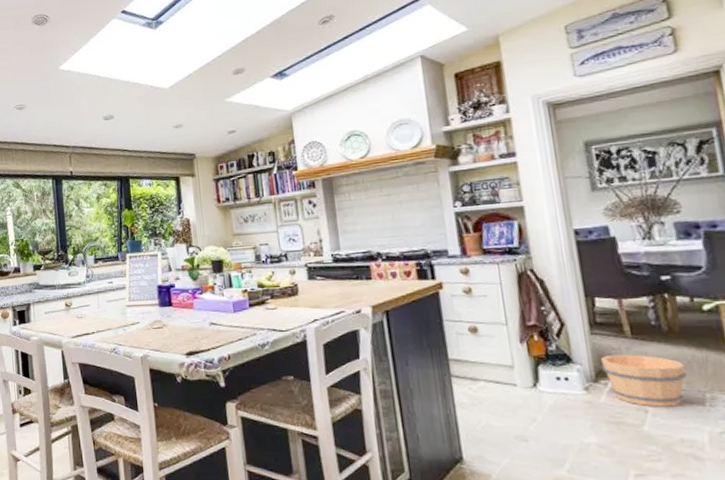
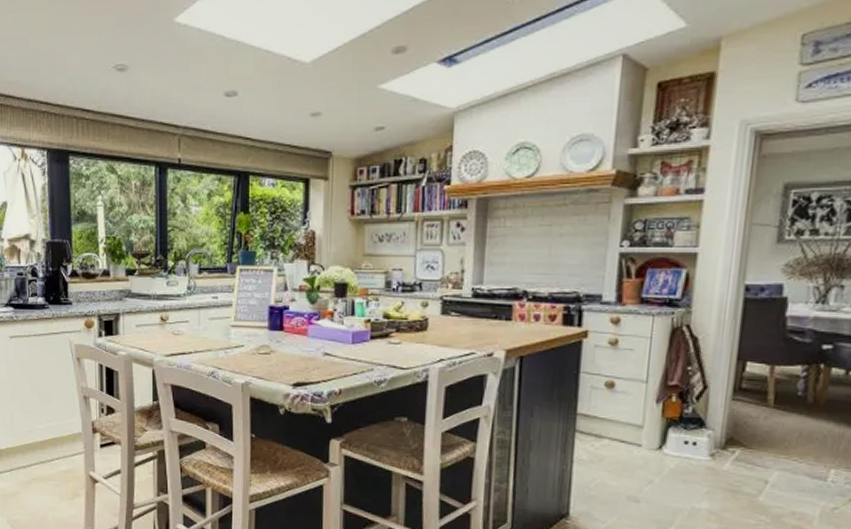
bucket: present [600,354,688,407] -> none [733,423,819,480]

